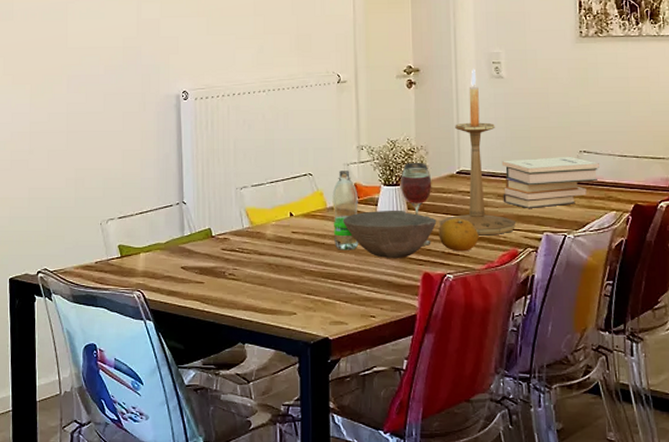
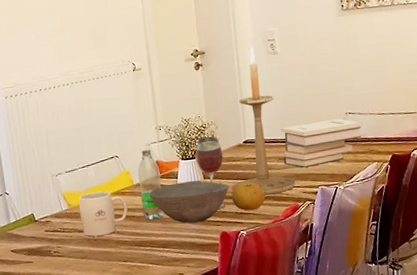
mug: none [262,211,317,261] -> present [79,191,128,237]

